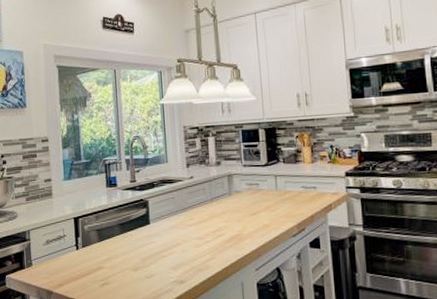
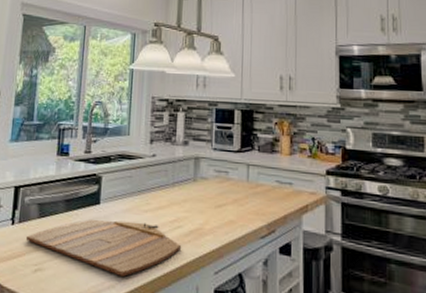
cutting board: none [90,235,225,281] -> present [25,219,182,277]

